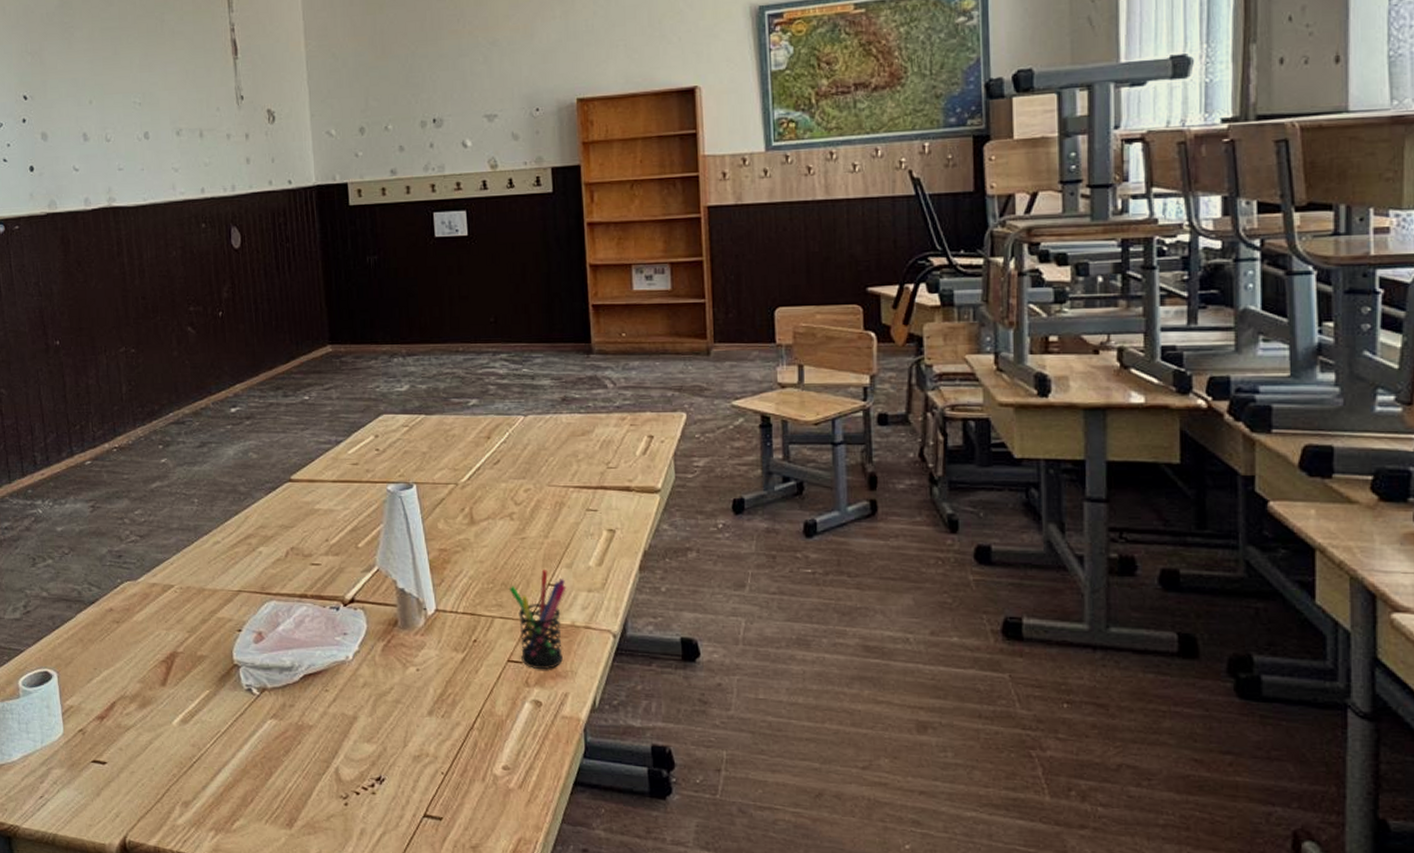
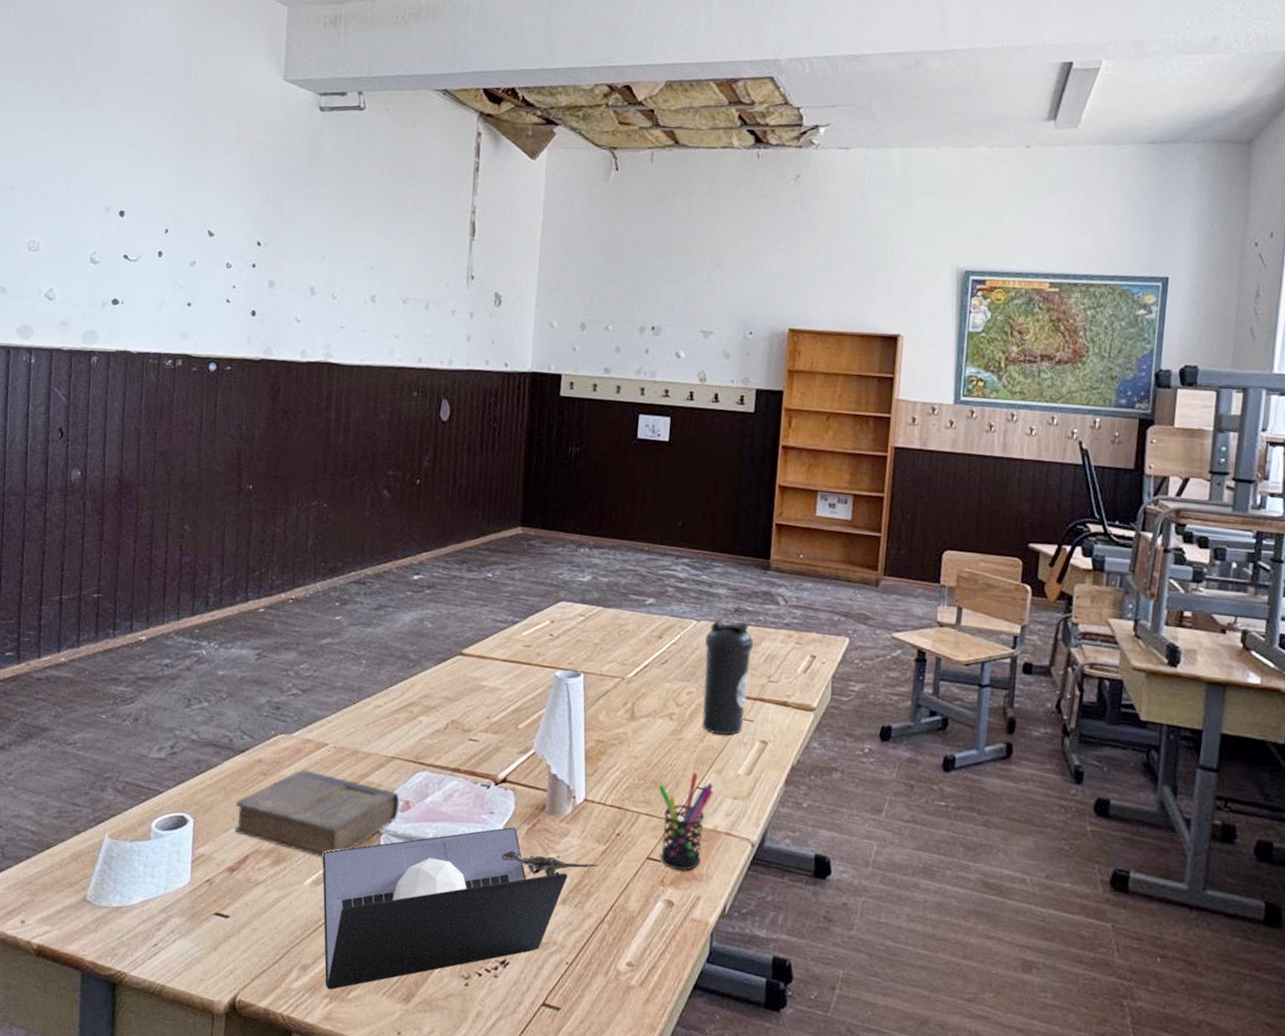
book: none [95,613,254,696] -> present [234,769,400,857]
laptop: none [186,645,460,823] -> present [322,827,599,990]
water bottle: none [536,411,587,528] -> present [702,619,753,735]

